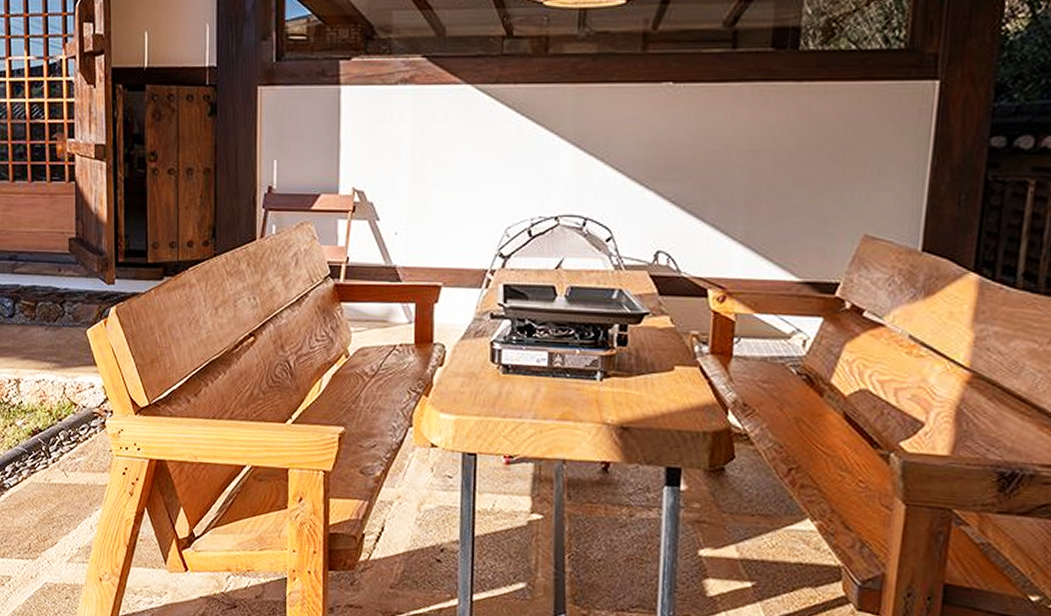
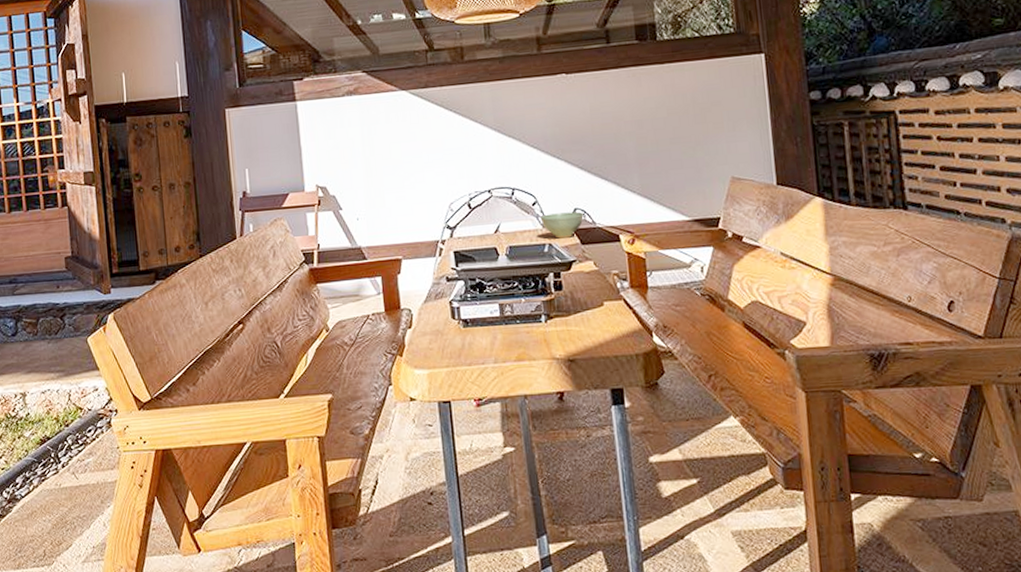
bowl: none [613,254,669,285] -> present [540,211,585,239]

